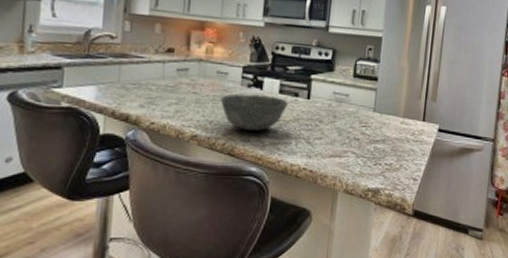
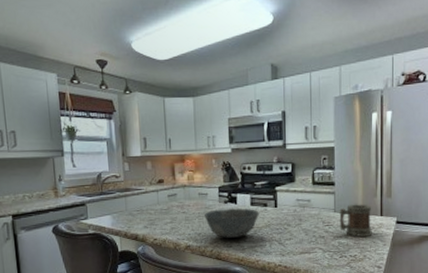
mug: none [377,104,414,144] -> present [339,204,372,238]

